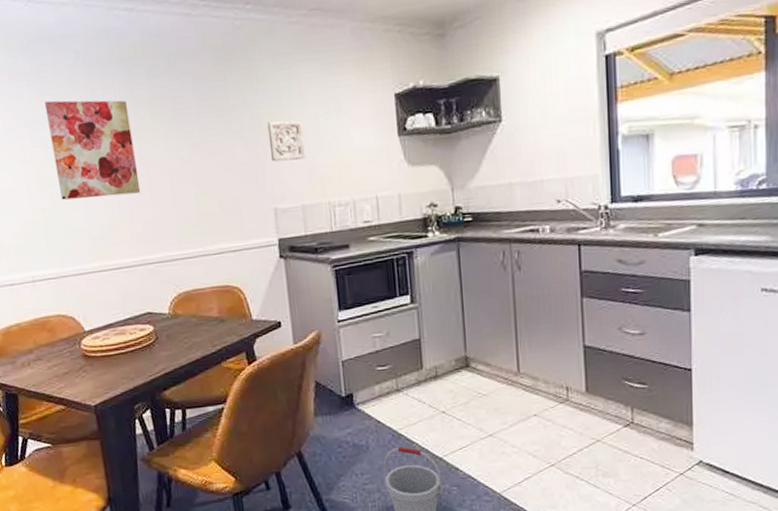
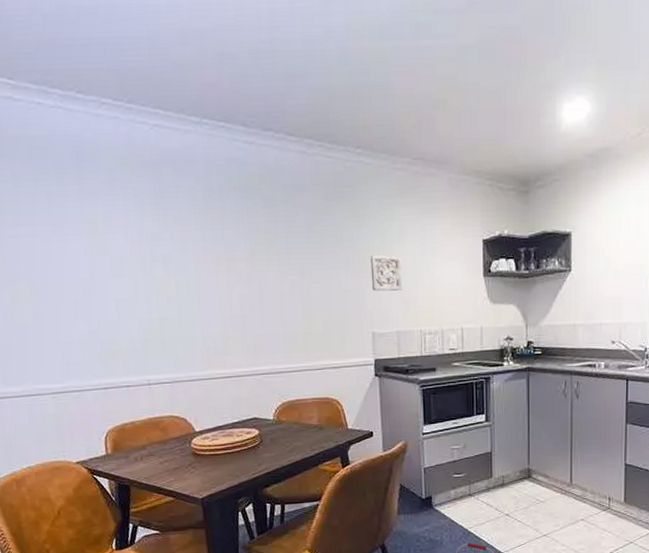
wall art: present [44,100,141,200] -> none [165,220,253,312]

